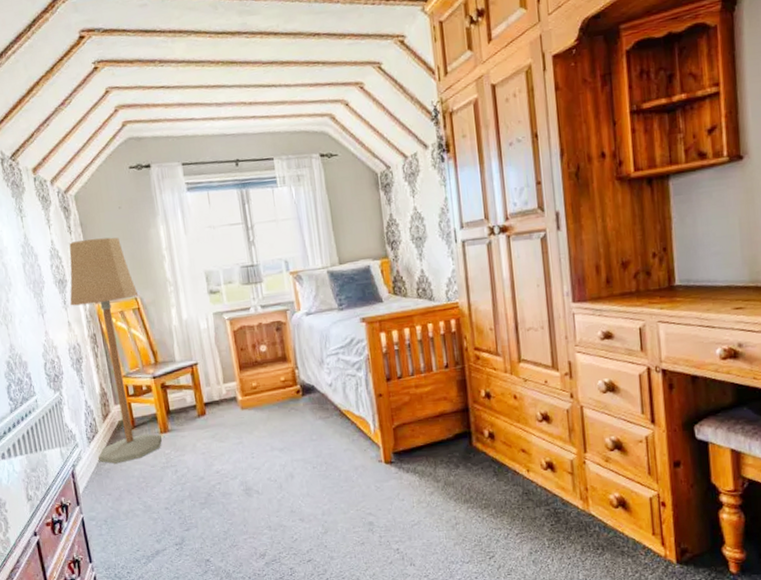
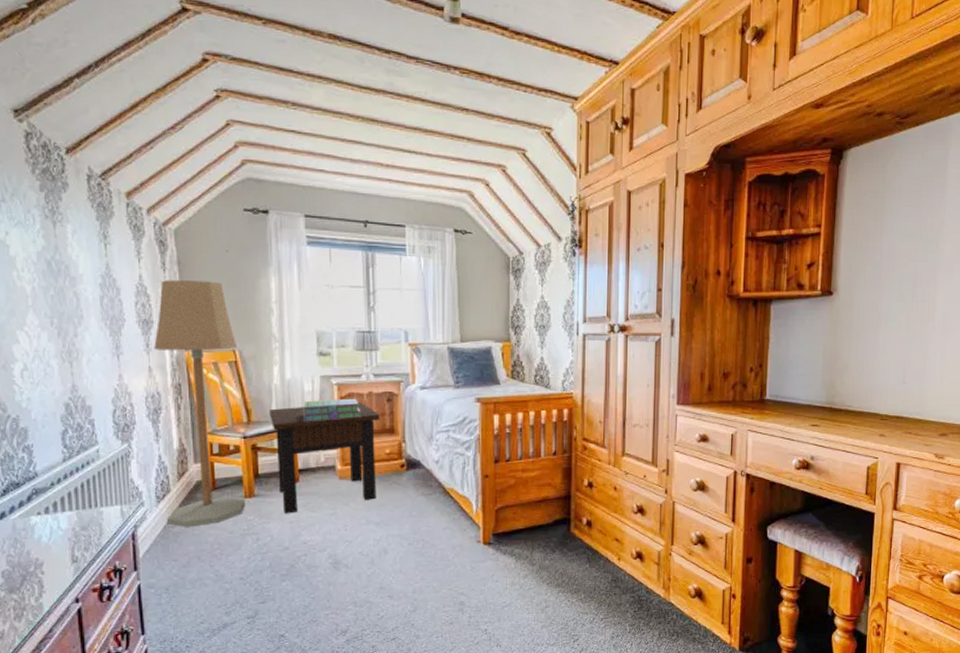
side table: none [172,334,278,446] -> present [268,402,380,514]
stack of books: none [202,331,254,358] -> present [303,398,361,422]

